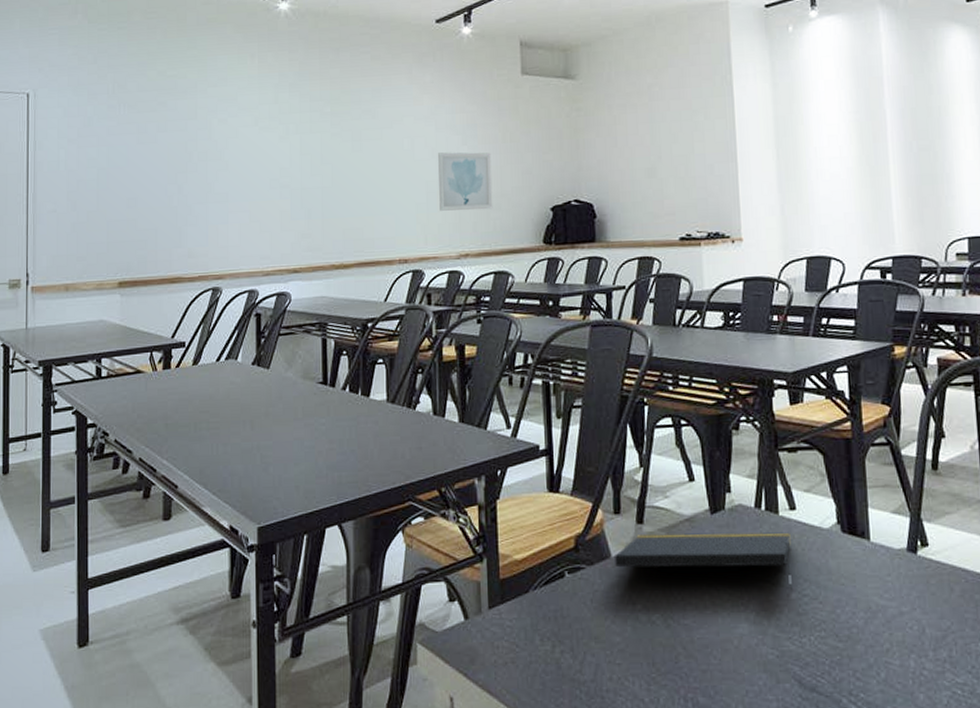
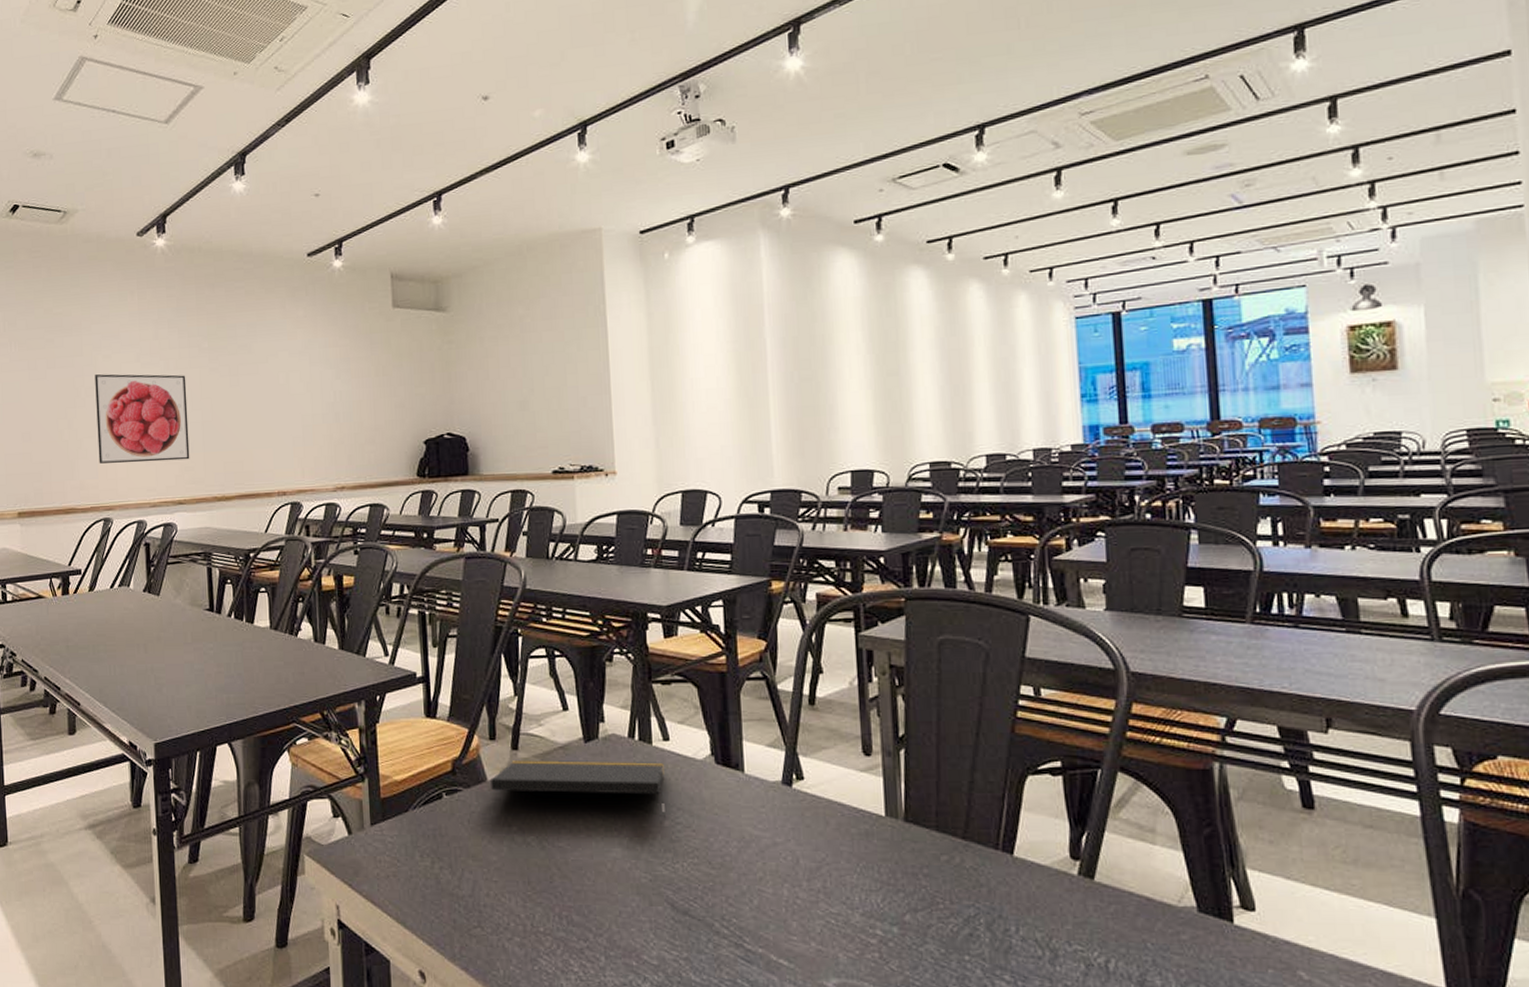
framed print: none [209,138,307,231] -> present [95,374,190,464]
wall art: present [438,152,493,211] -> none [313,386,367,444]

